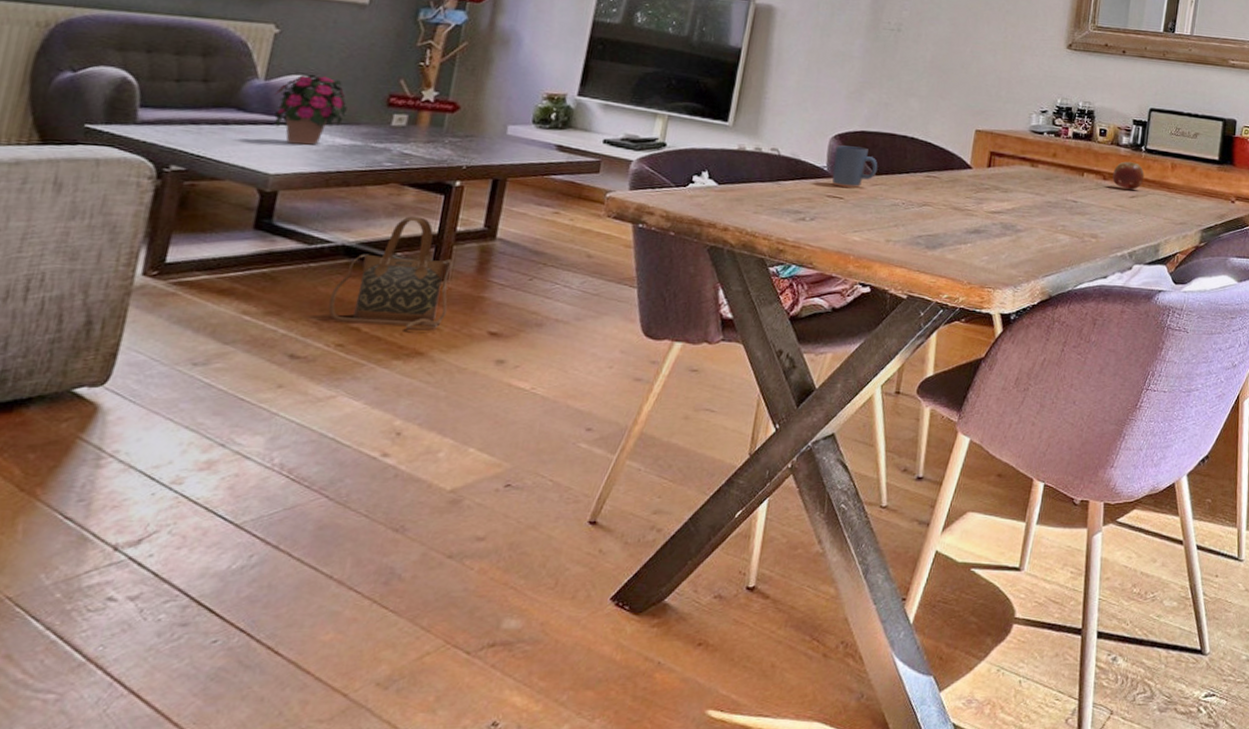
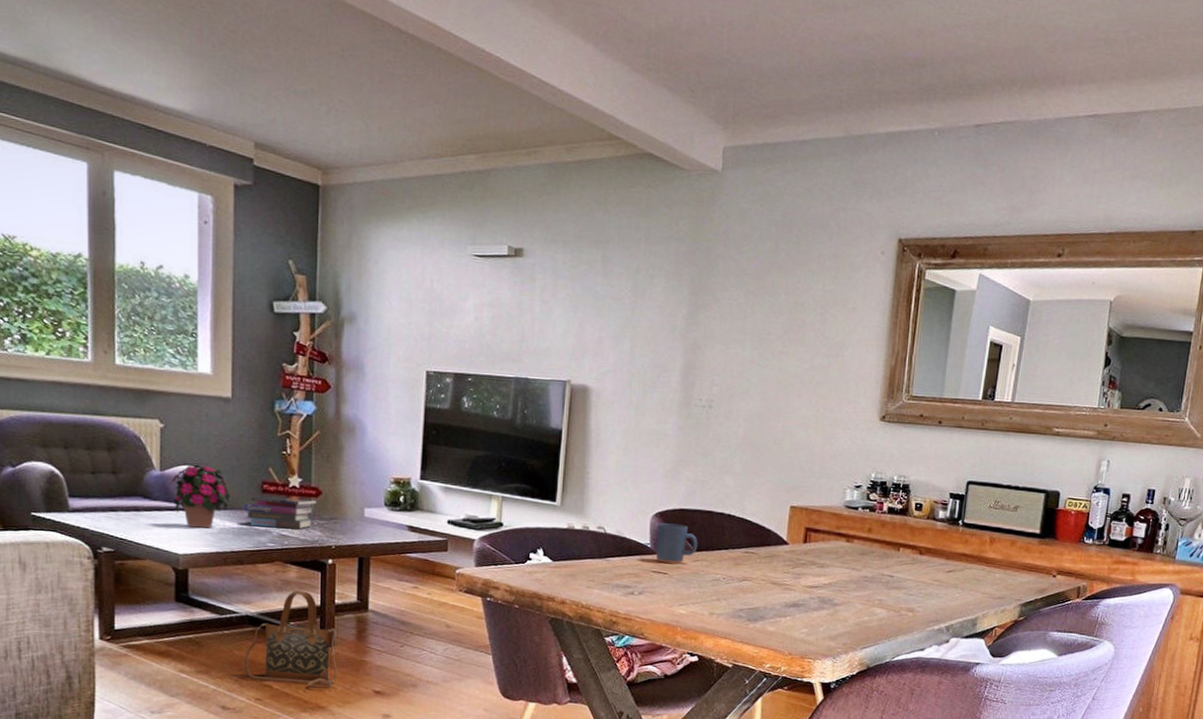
books: none [362,110,452,148] -> present [244,496,317,530]
fruit: present [1112,161,1145,190] -> none [929,536,962,564]

